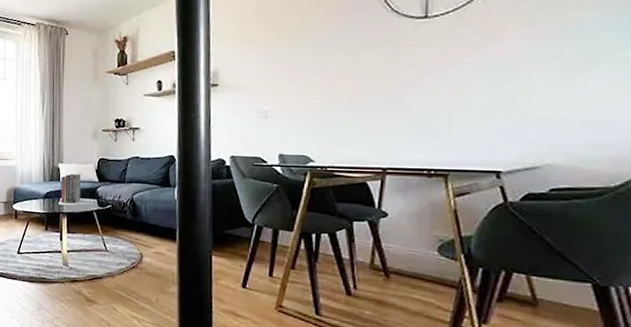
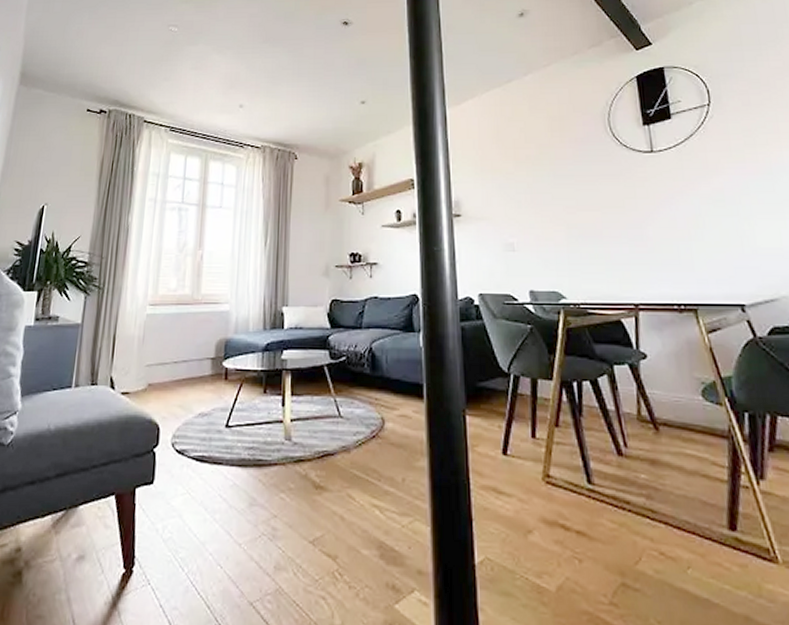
books: present [61,173,81,204] -> none [284,318,310,357]

